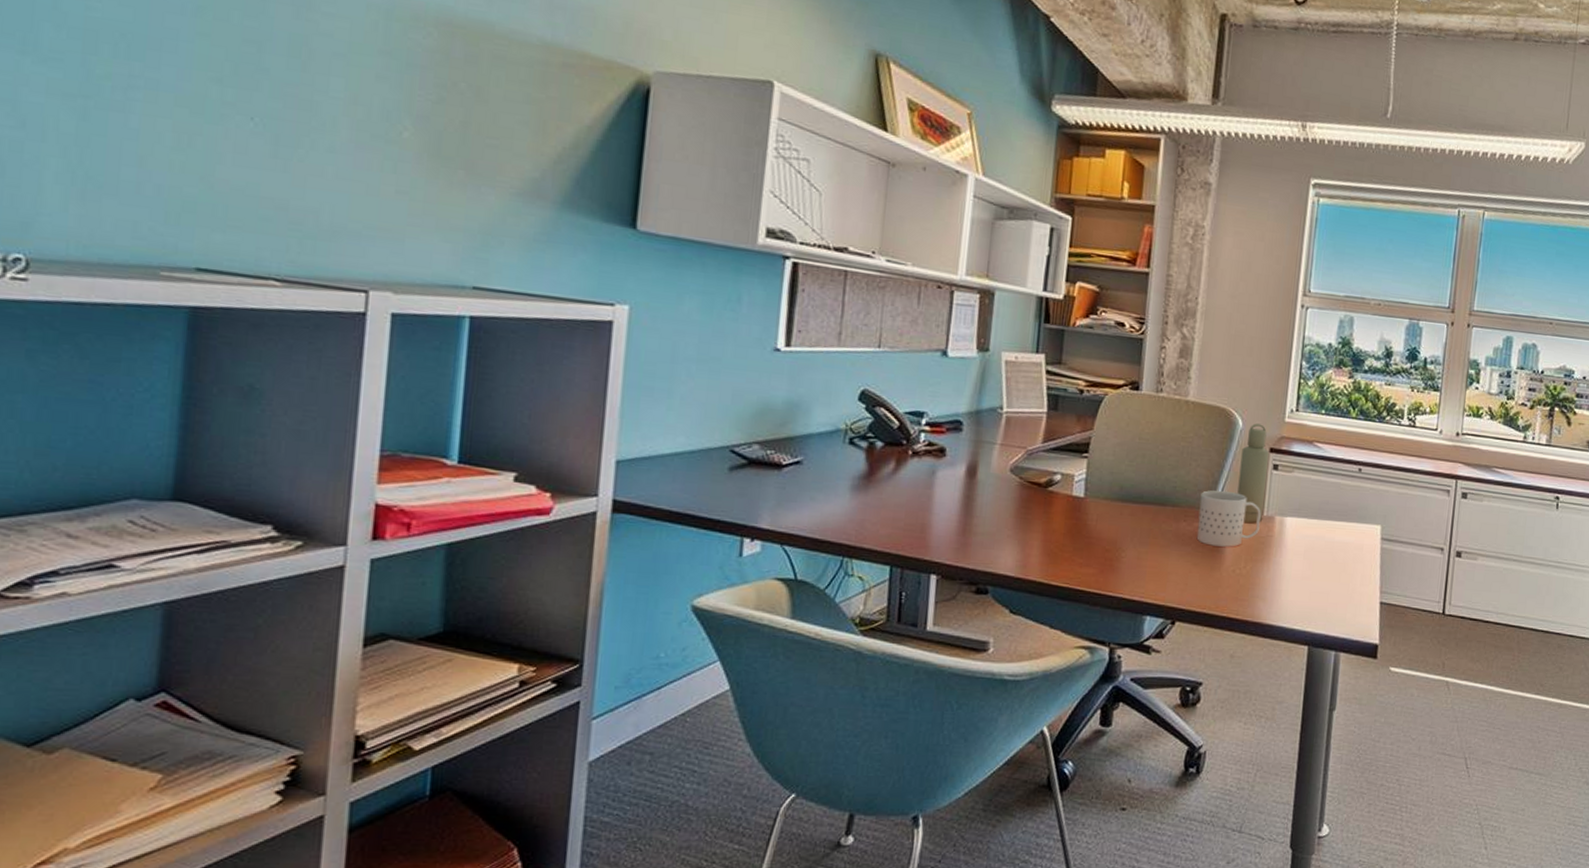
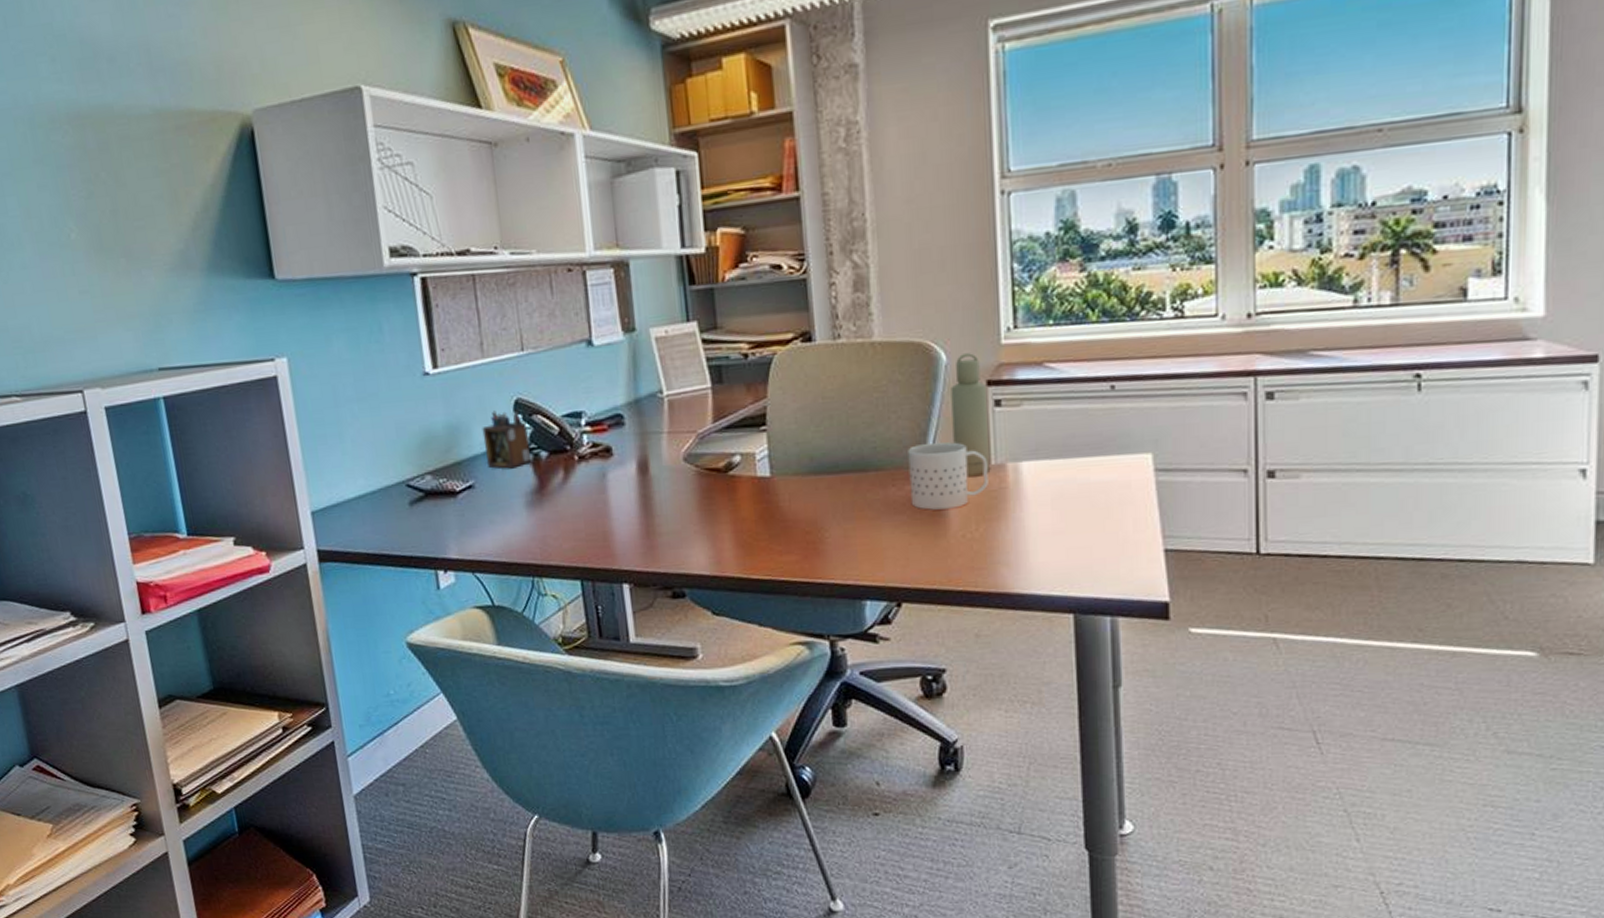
desk organizer: none [819,396,869,453] -> present [482,408,532,469]

